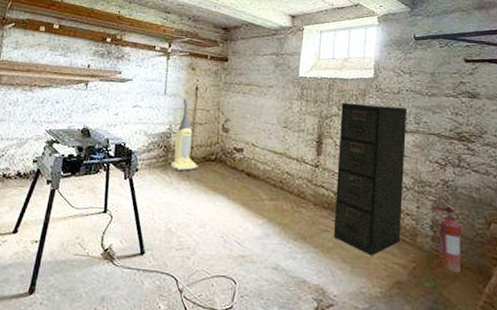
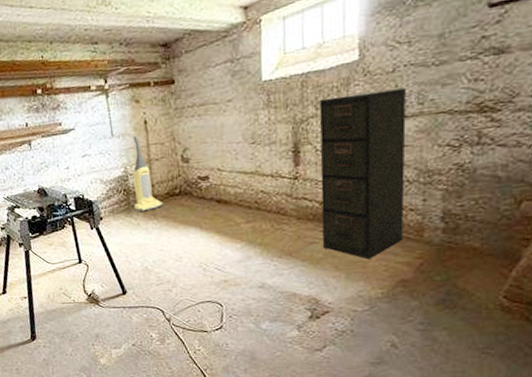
fire extinguisher: present [431,200,462,273] -> none [441,187,482,262]

